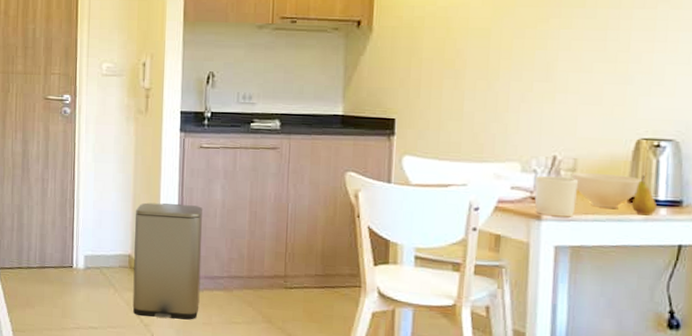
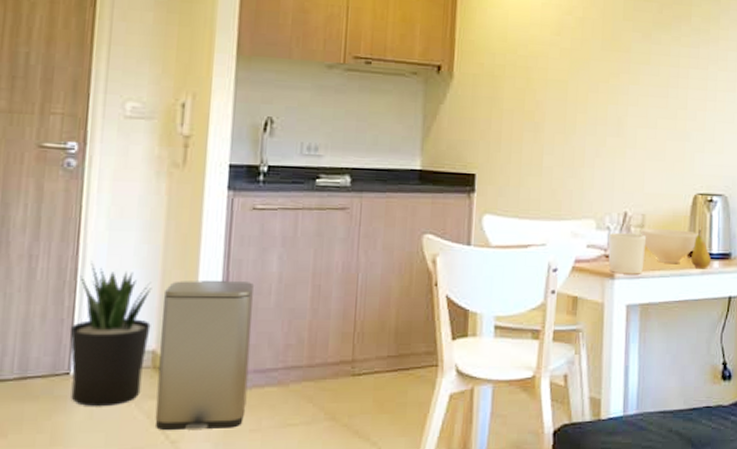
planter: none [71,187,127,293] -> present [70,263,152,406]

